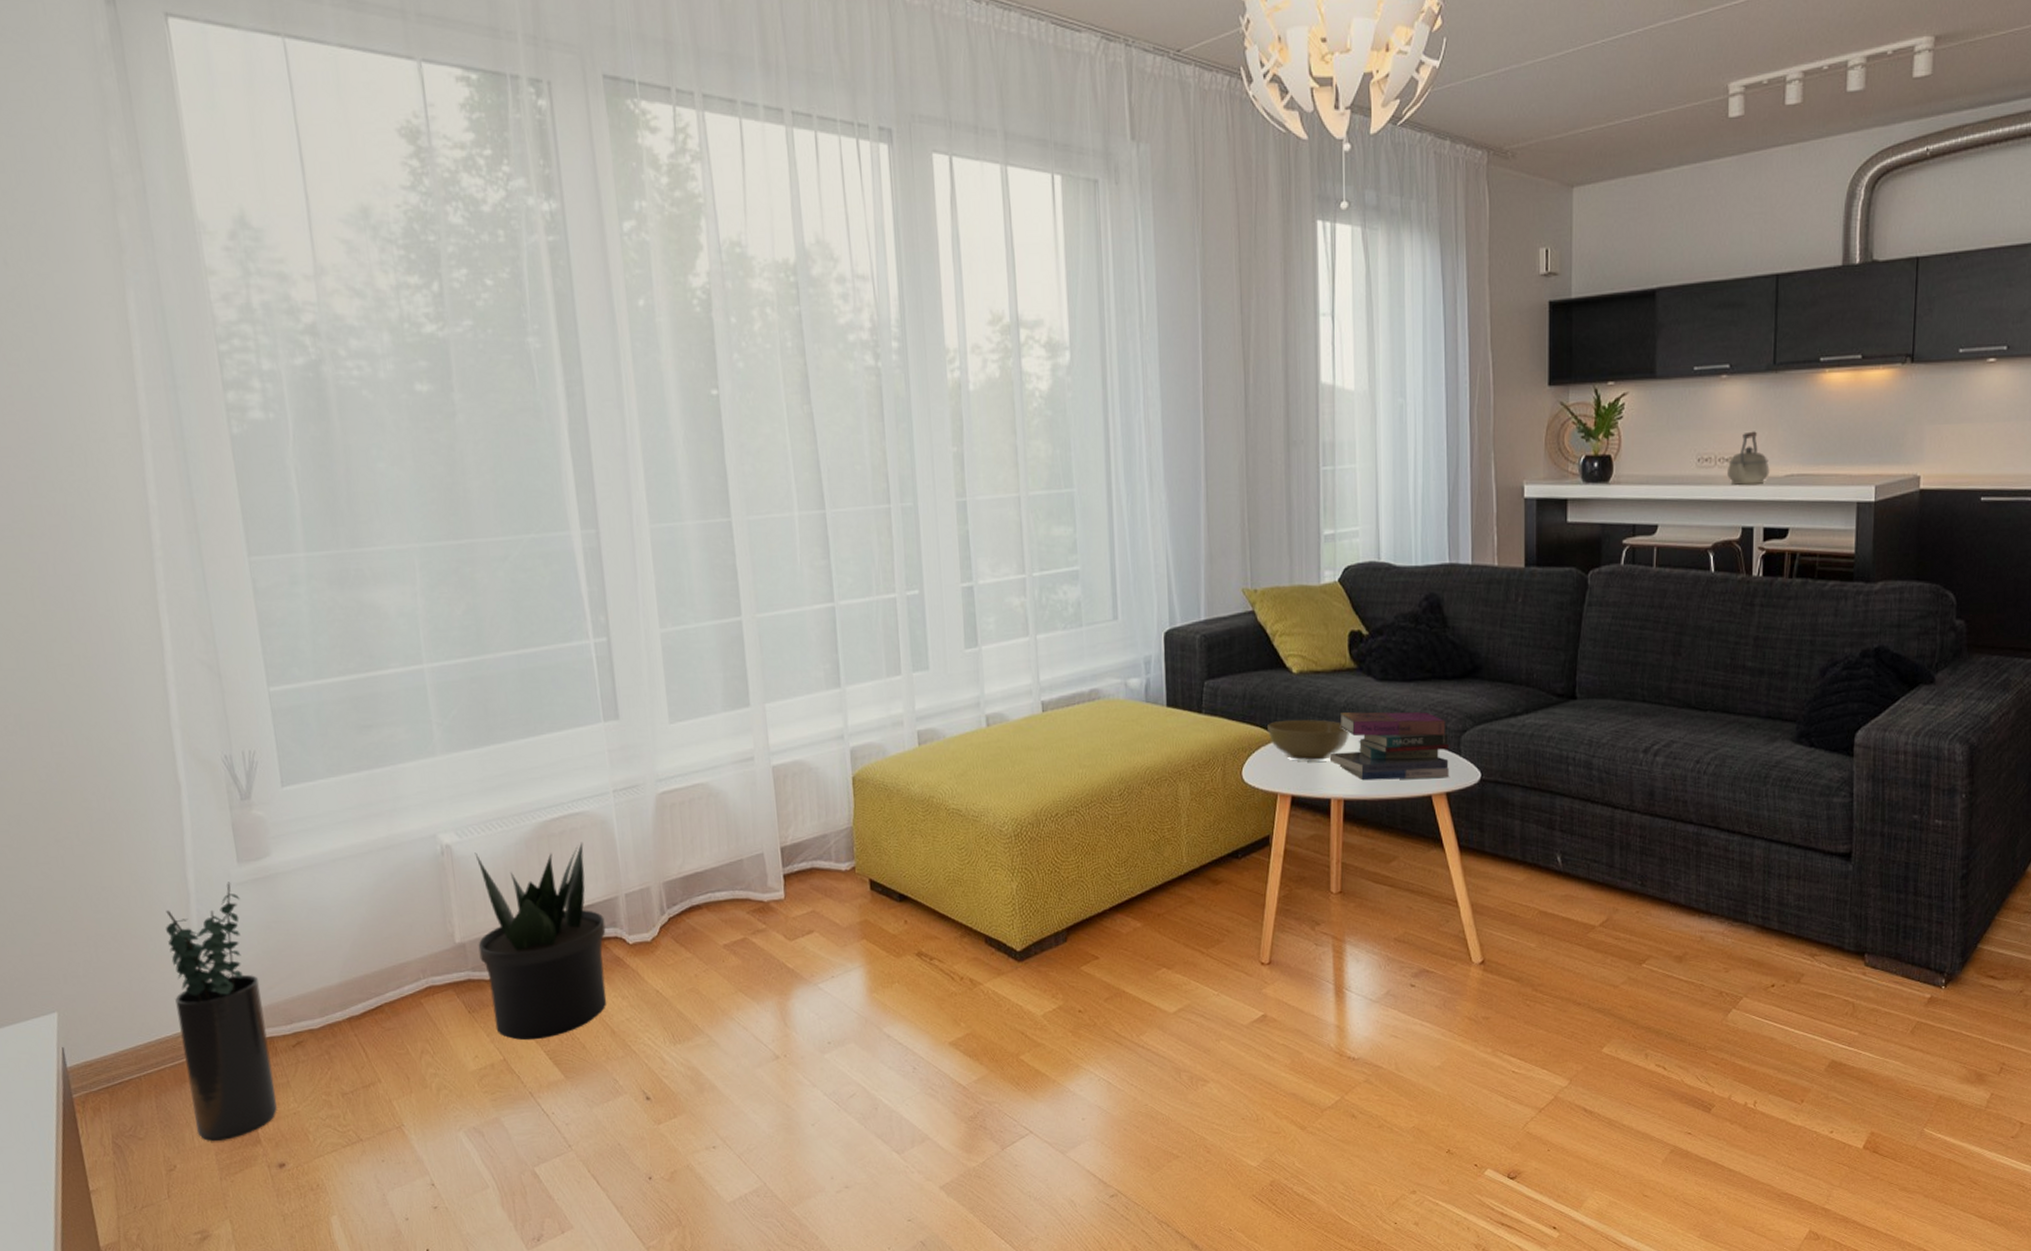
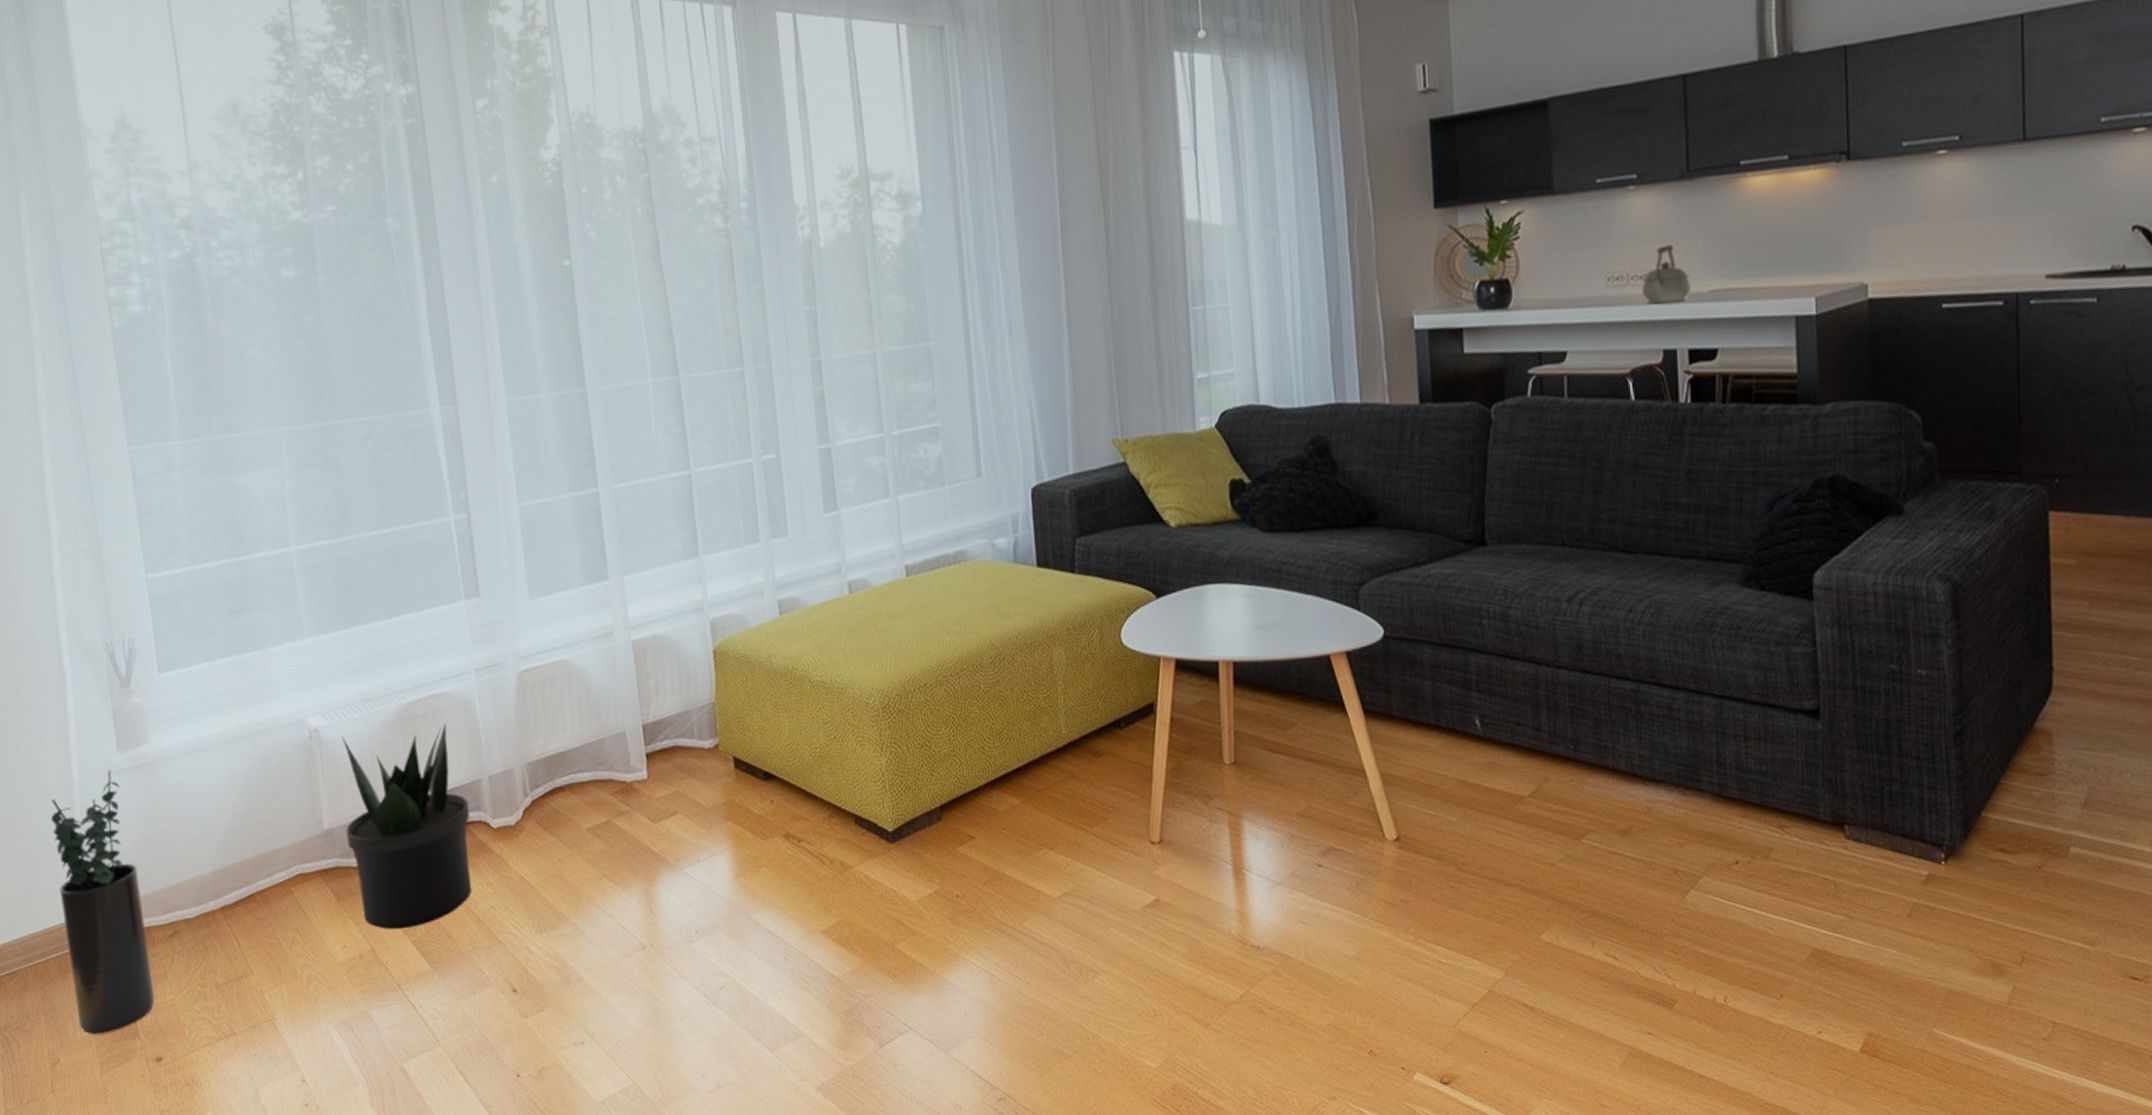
bowl: present [1267,719,1349,761] -> none [1146,576,1236,621]
books: present [1329,711,1449,781] -> none [1214,564,1348,641]

